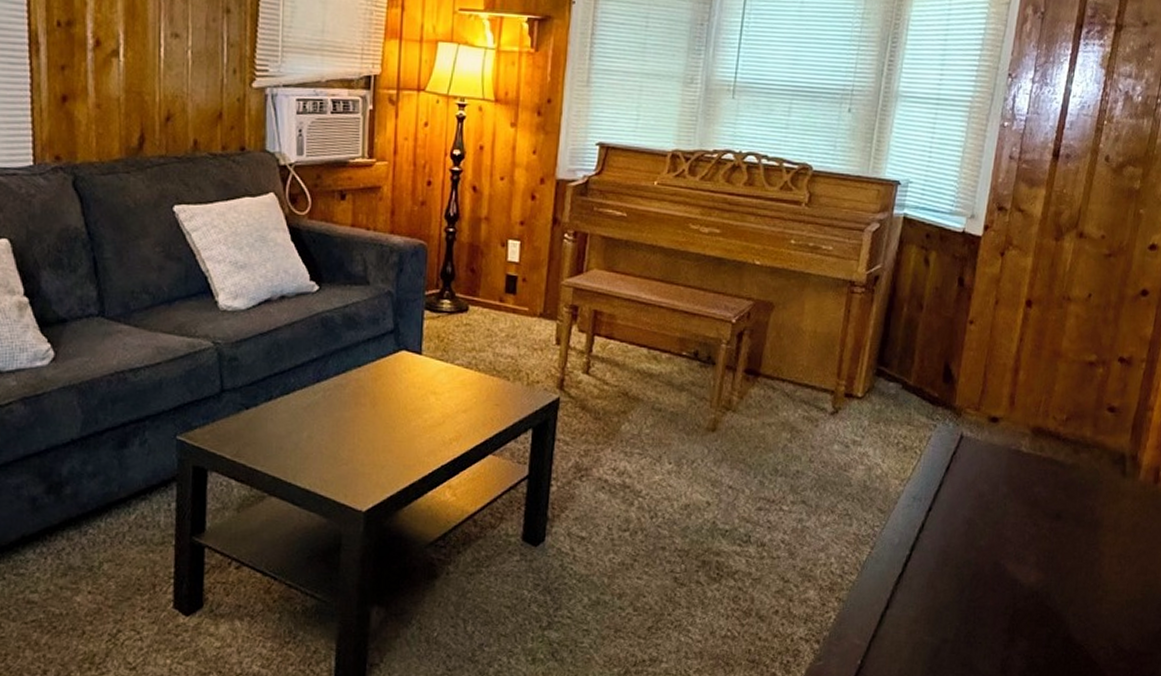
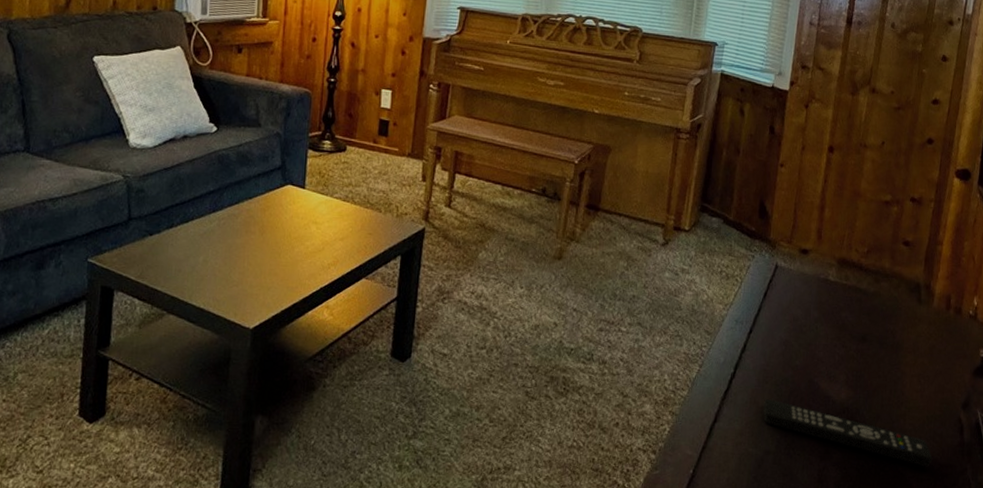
remote control: none [942,582,1130,655] -> present [763,398,932,467]

